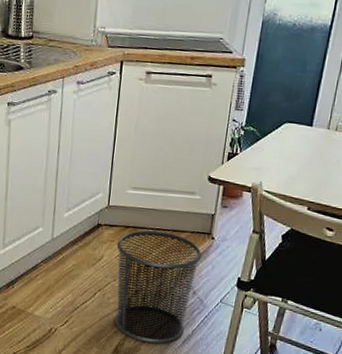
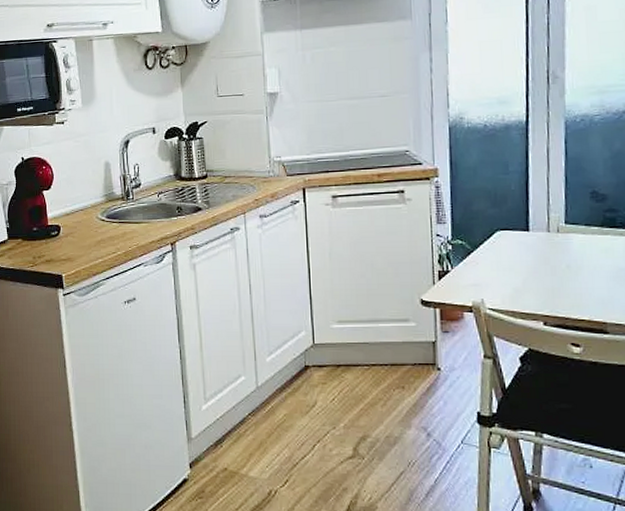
trash can: present [114,230,202,344] -> none [330,367,430,500]

